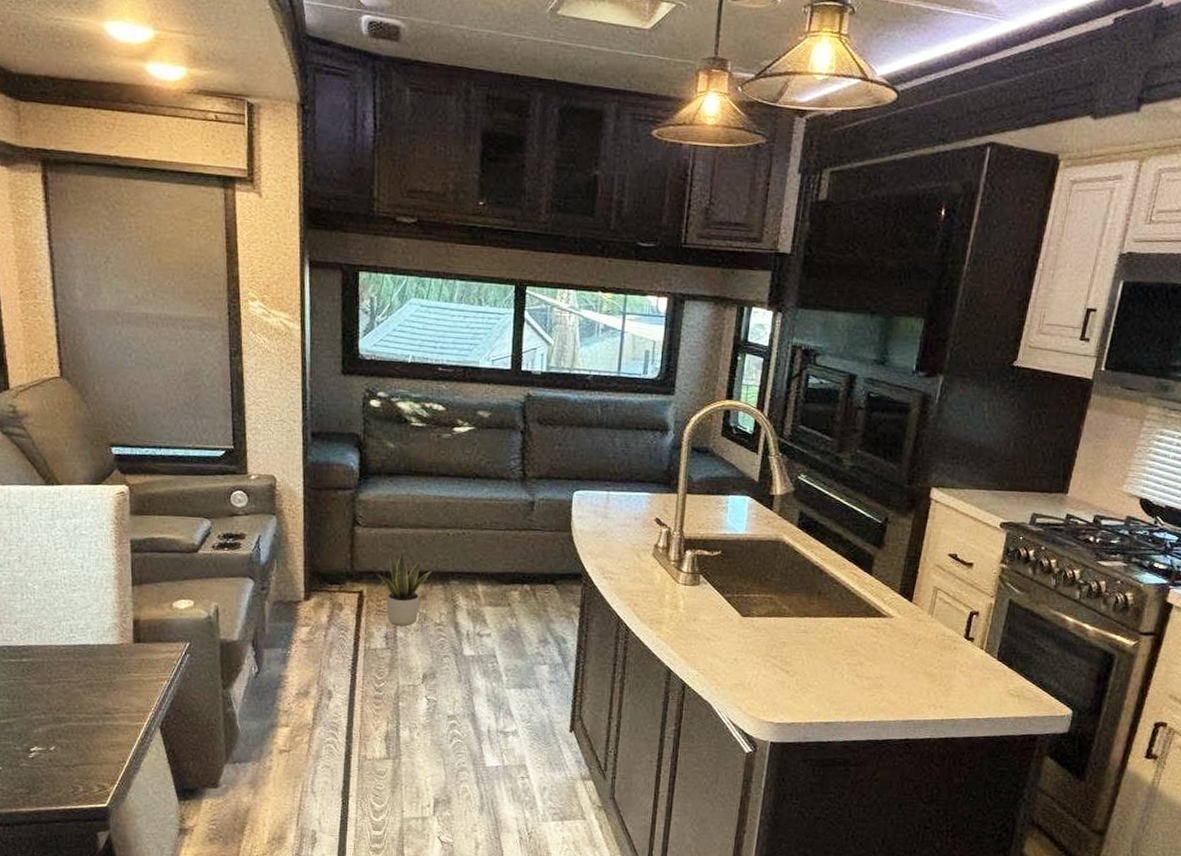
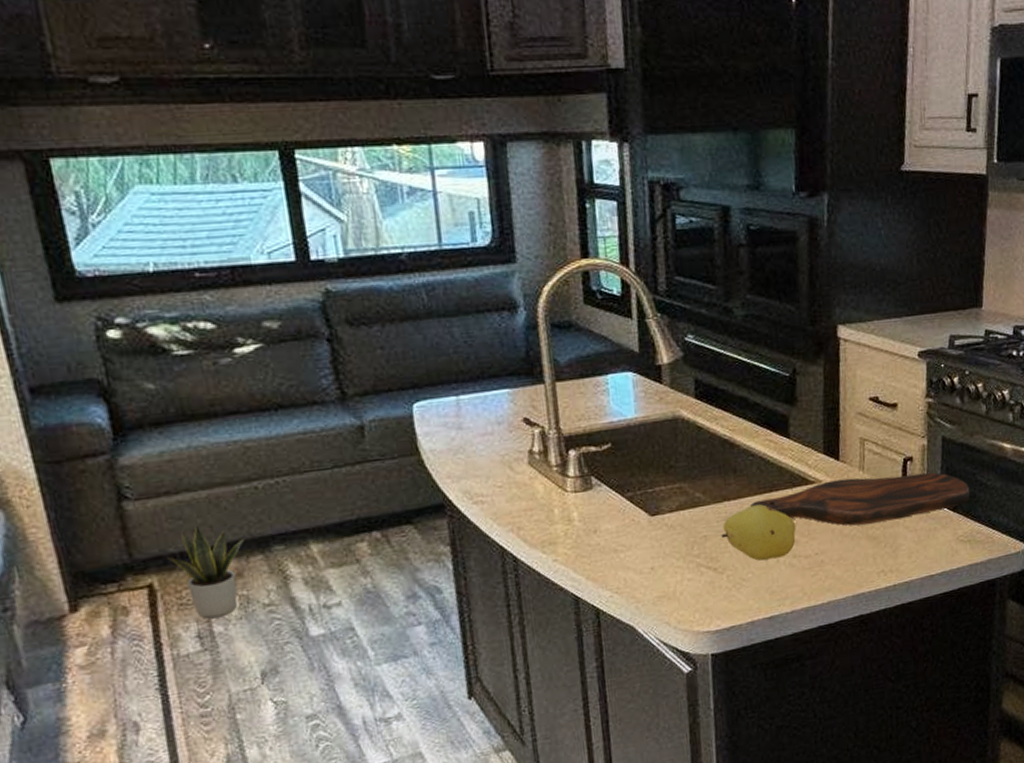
fruit: none [797,625,864,674] -> present [721,504,796,561]
cutting board: none [826,618,1028,664] -> present [749,472,971,526]

